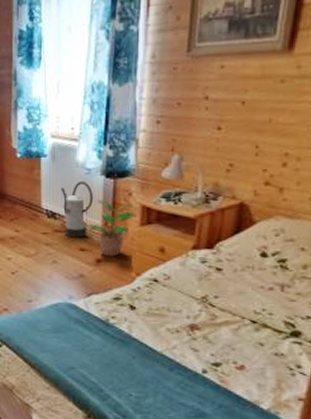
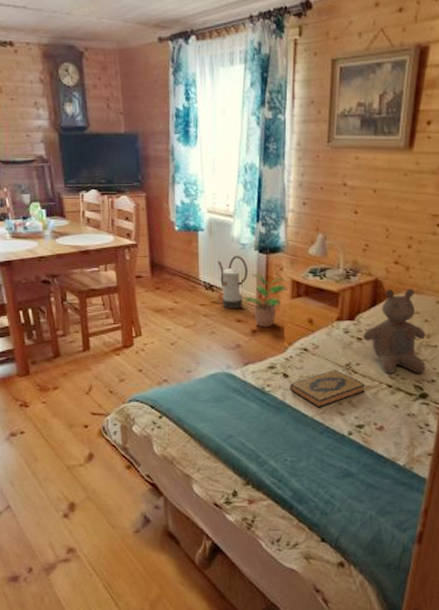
hardback book: none [137,303,225,343] -> present [290,370,366,408]
bear: none [223,212,301,310] -> present [363,288,426,375]

